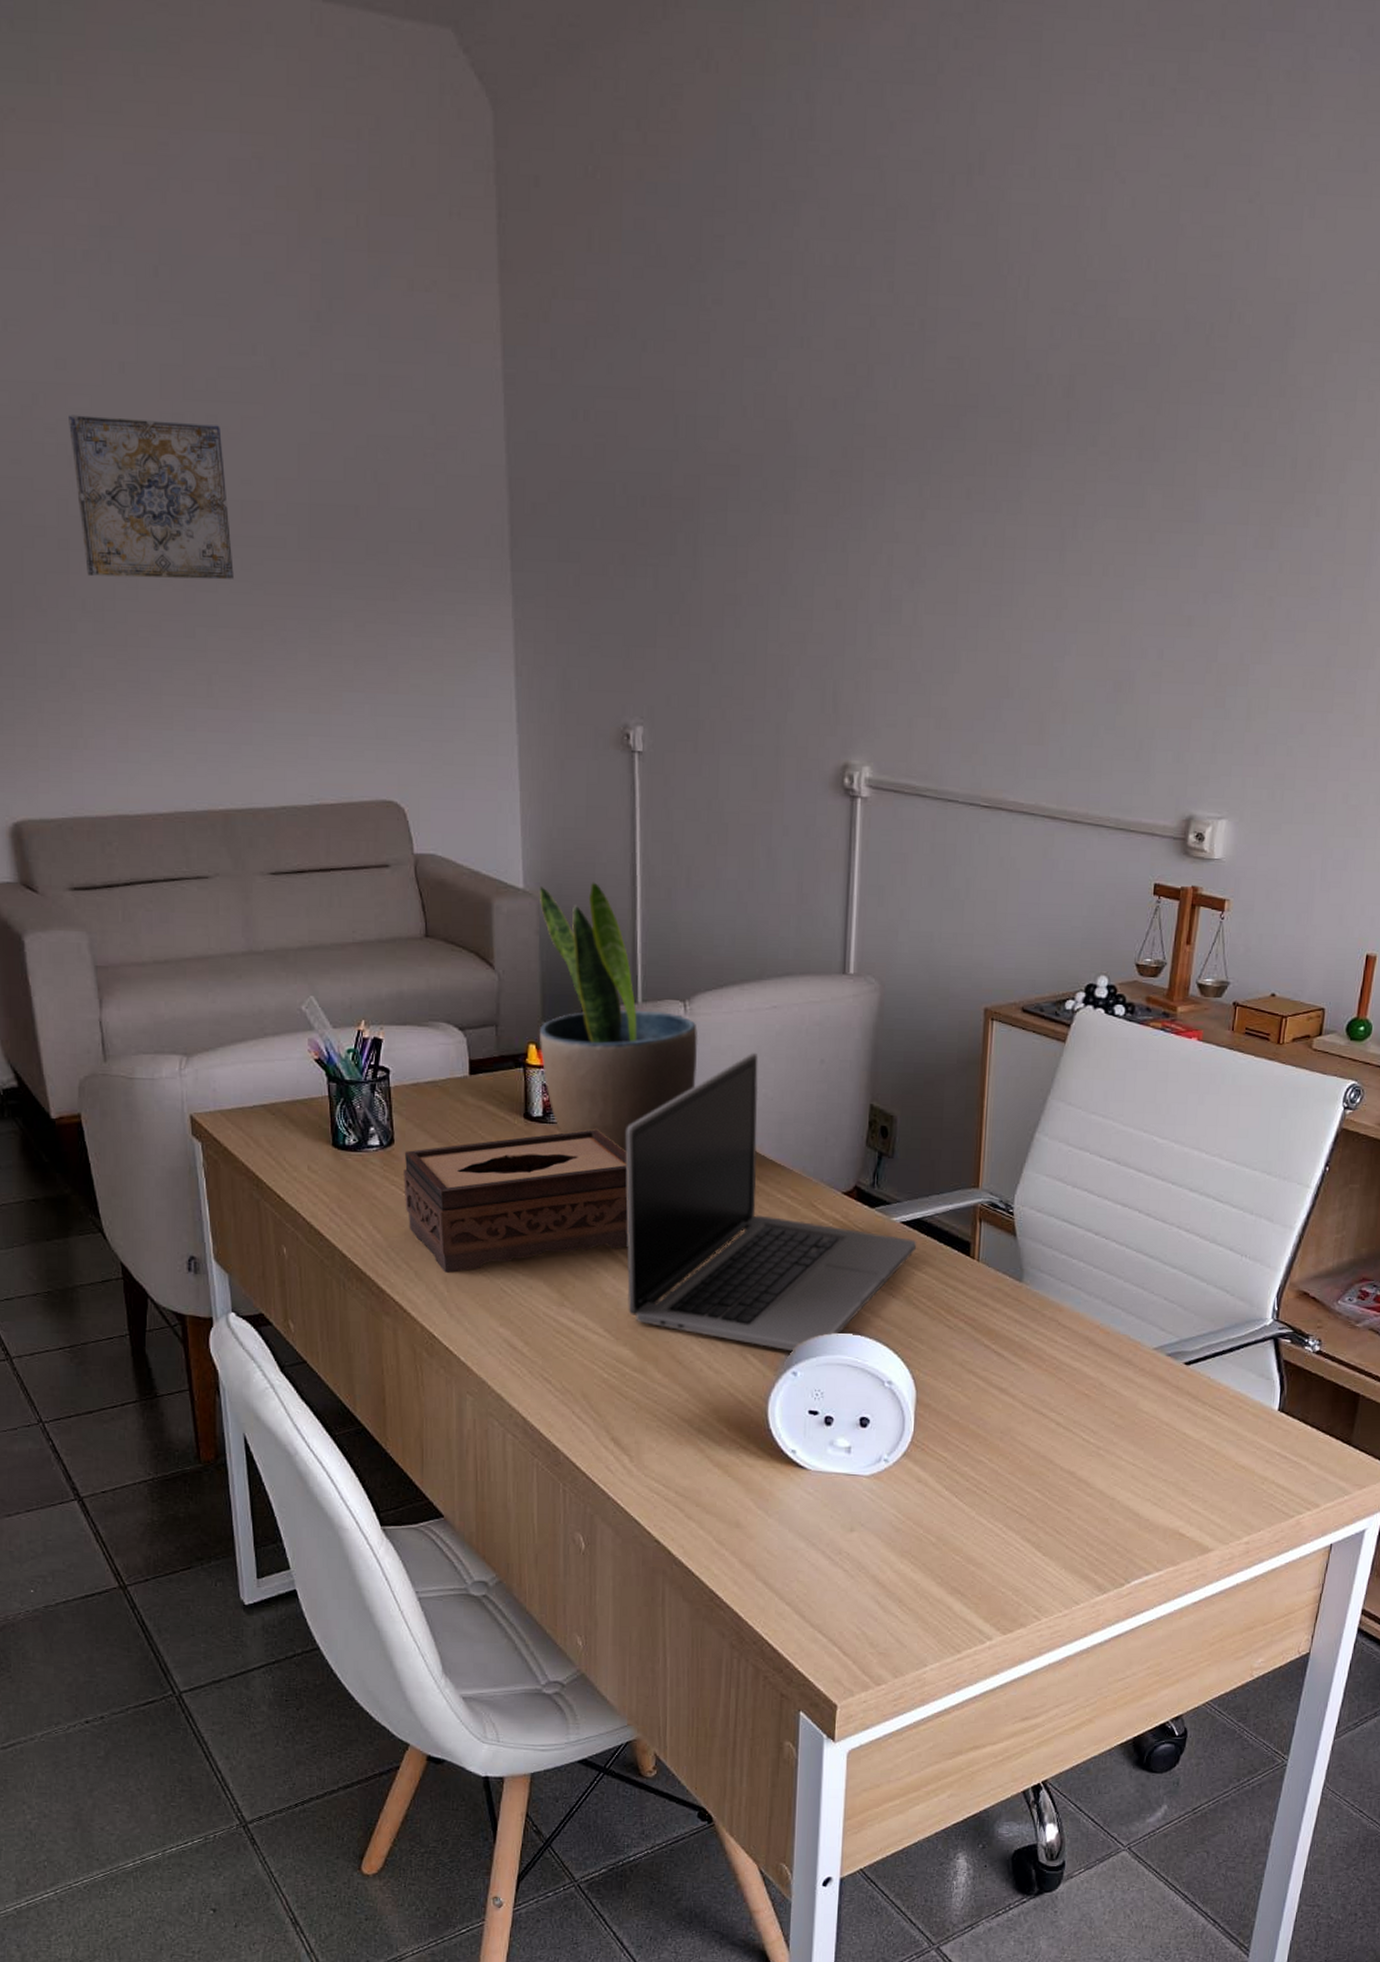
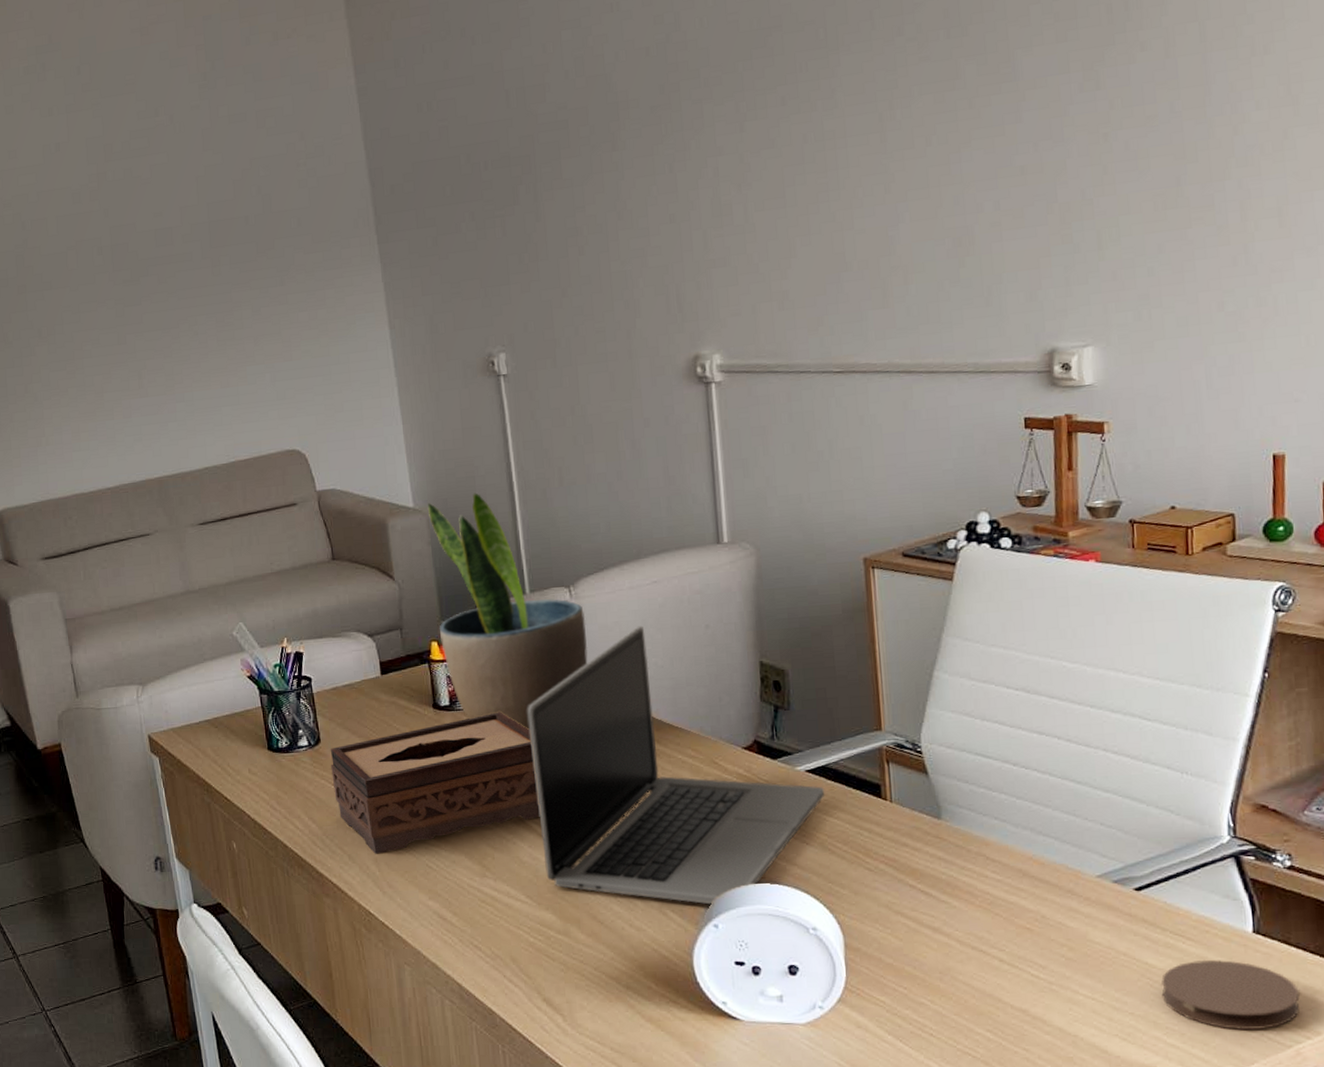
wall art: present [69,415,234,580] -> none [20,175,153,310]
coaster: none [1193,1433,1308,1501] -> present [1161,959,1300,1030]

